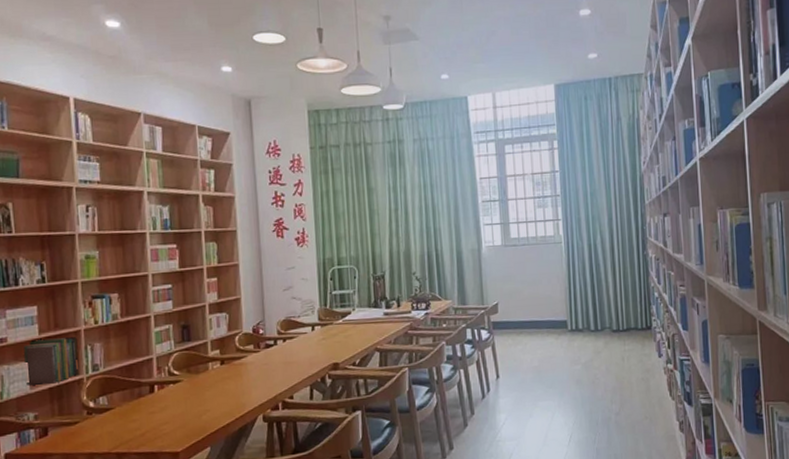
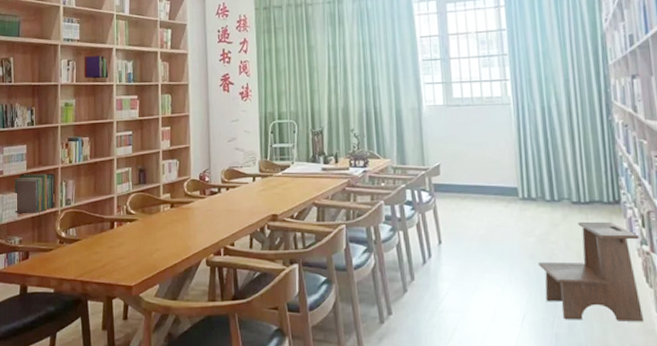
books: none [107,199,140,227] -> present [84,55,109,79]
step stool: none [583,345,668,436] -> present [538,221,645,322]

